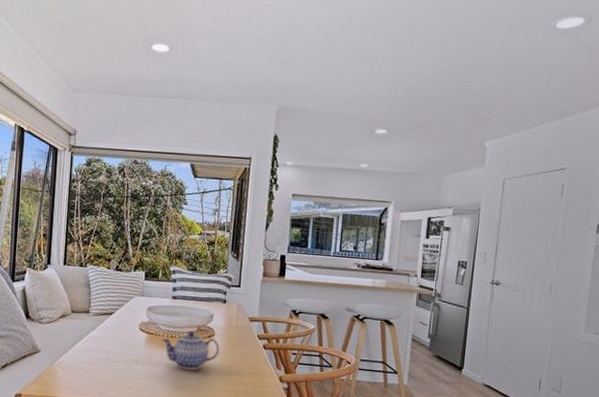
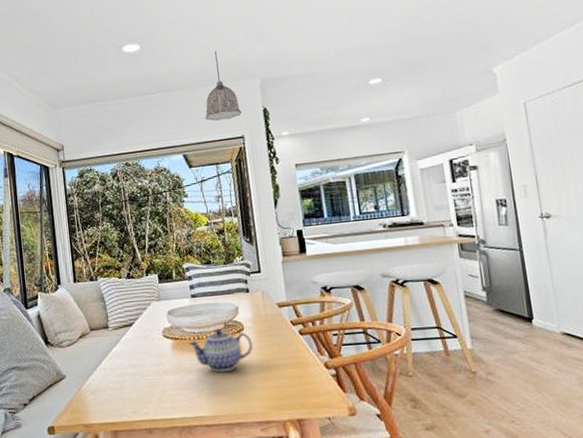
pendant lamp: none [218,68,254,139] -> present [205,50,242,121]

